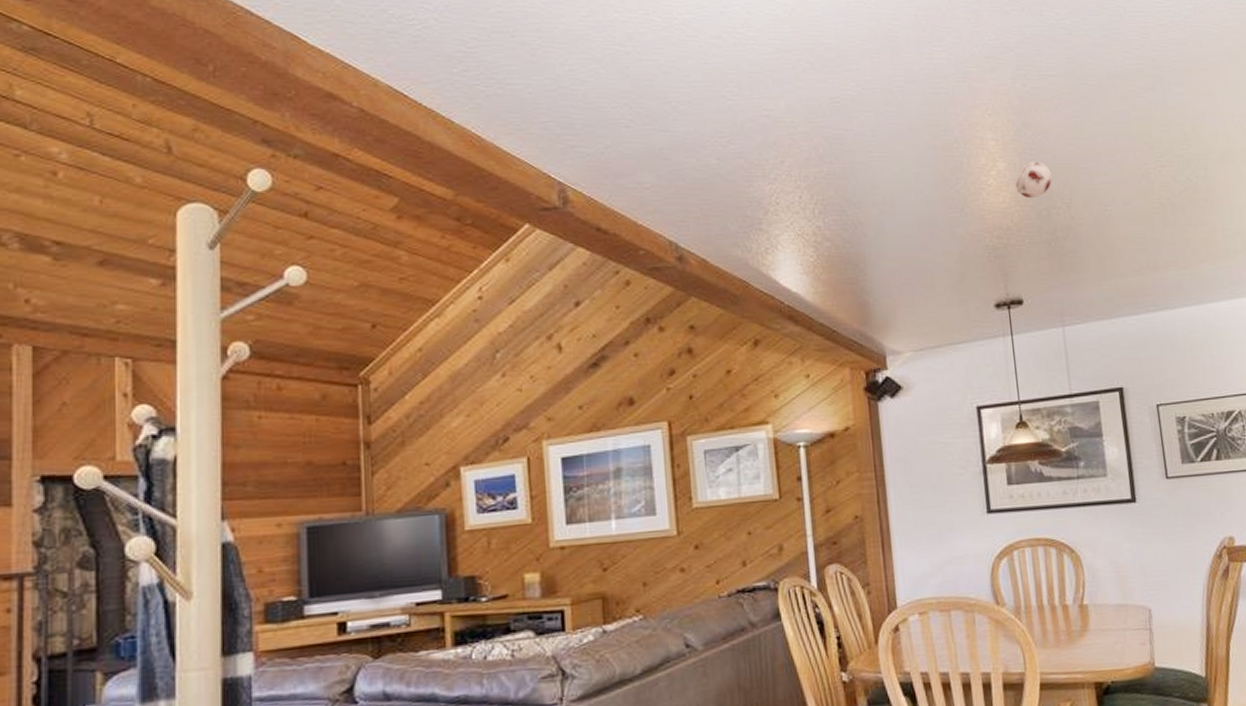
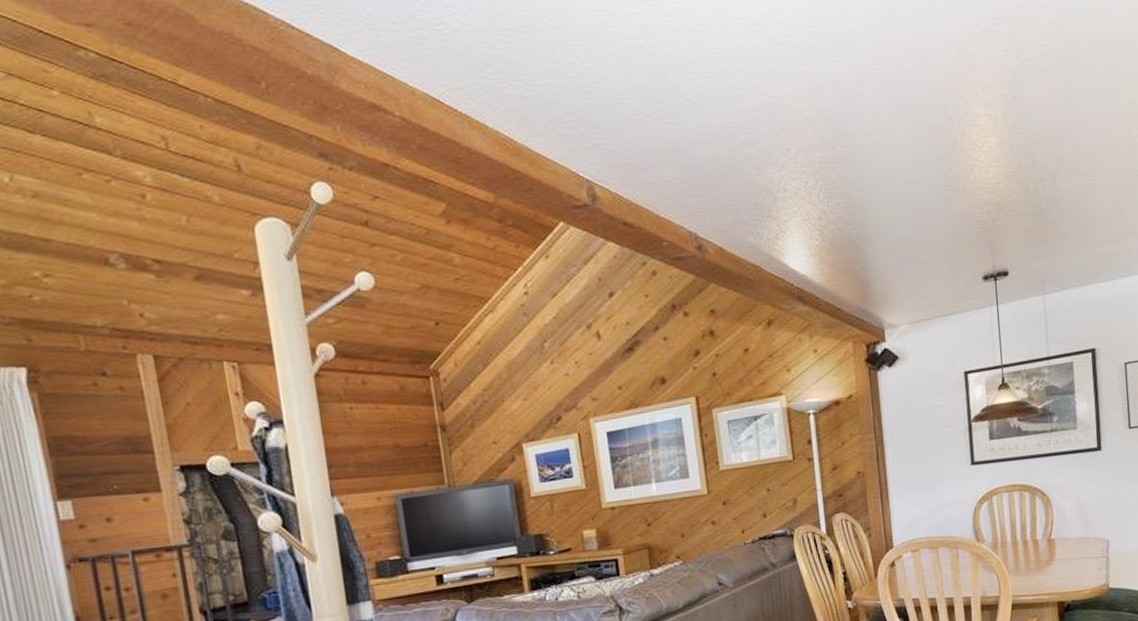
smoke detector: present [1015,161,1052,199] -> none [1005,135,1040,173]

